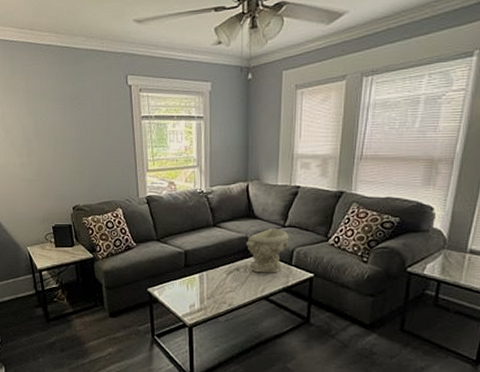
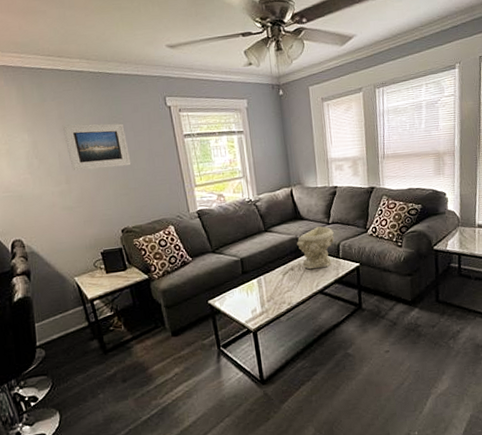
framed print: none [28,98,88,145] -> present [62,123,131,171]

